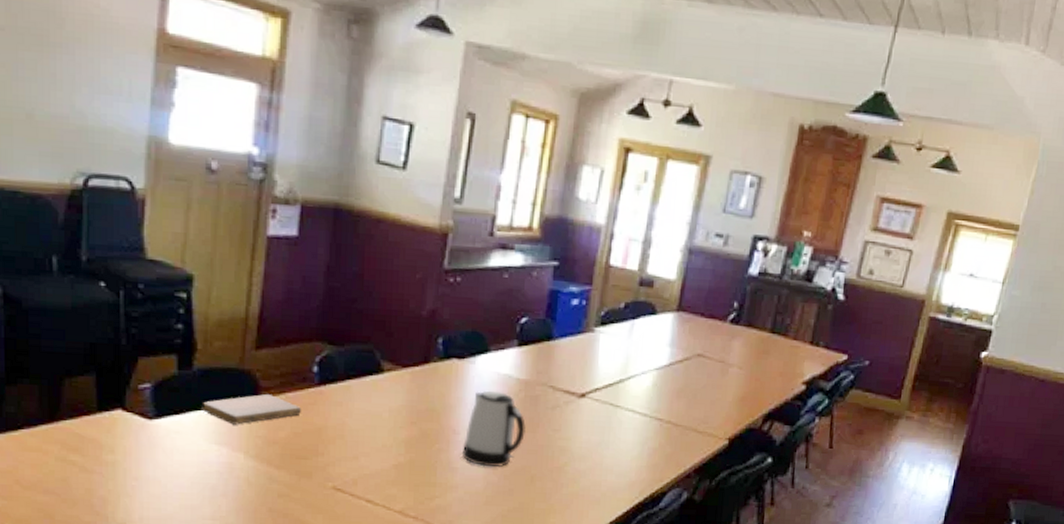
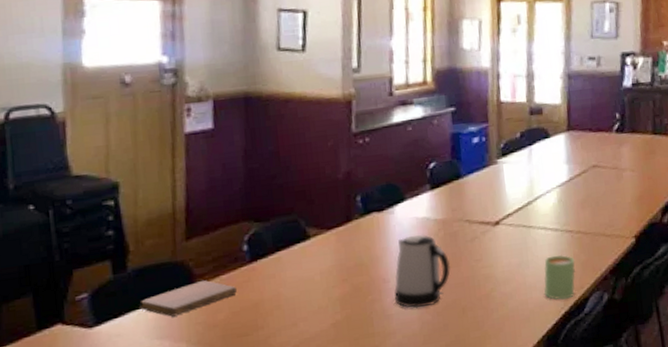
mug: none [621,441,659,489] -> present [544,254,576,300]

